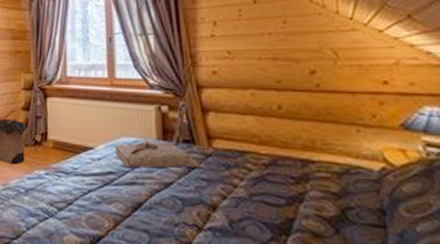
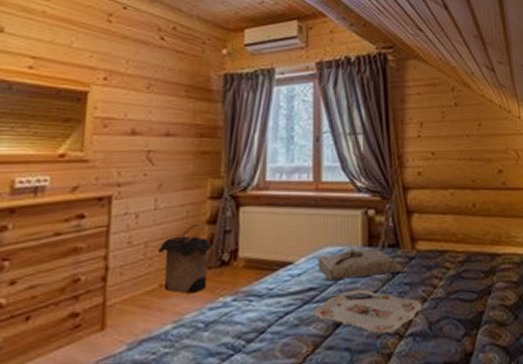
serving tray: none [114,178,221,223] -> present [314,289,422,333]

